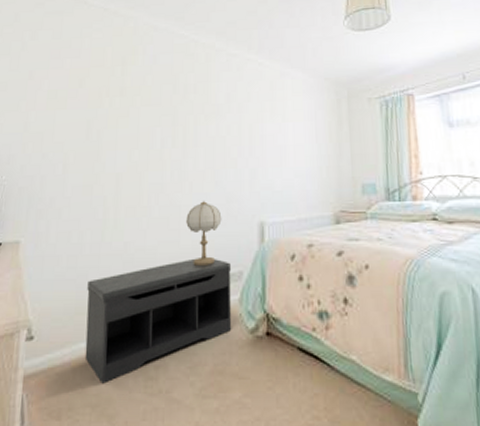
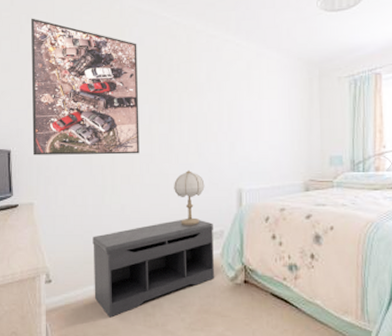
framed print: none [24,34,151,185] -> present [30,18,140,156]

